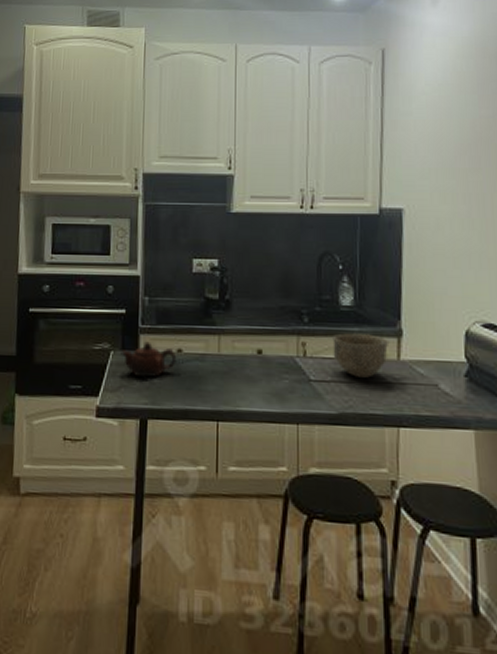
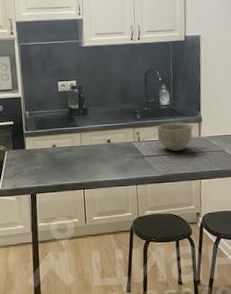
teapot: present [121,341,177,379] -> none [13,142,53,167]

